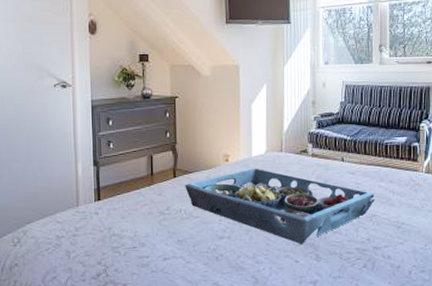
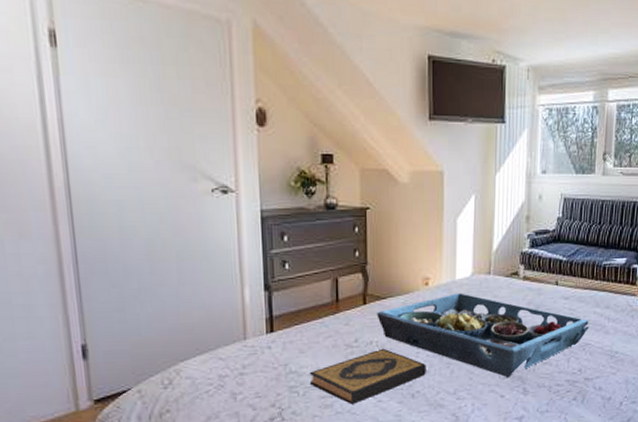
hardback book: none [129,215,228,264] -> present [309,348,426,404]

